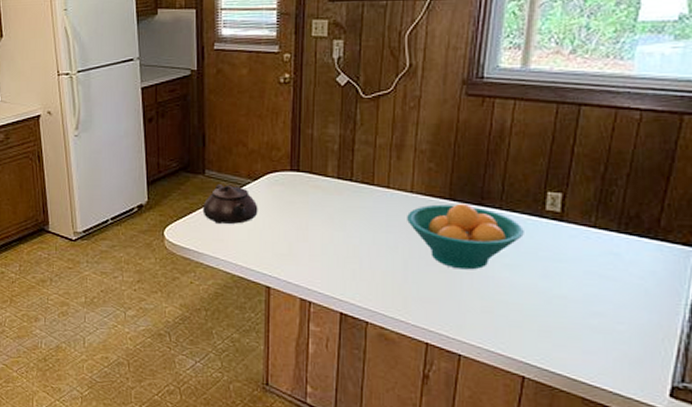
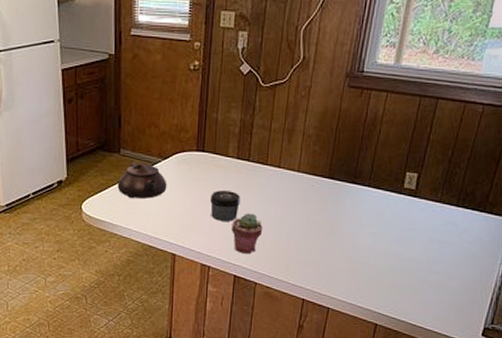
jar: none [309,215,343,250] -> present [210,190,240,221]
potted succulent: none [335,240,372,287] -> present [232,213,263,254]
fruit bowl: present [407,203,524,270] -> none [293,181,386,238]

